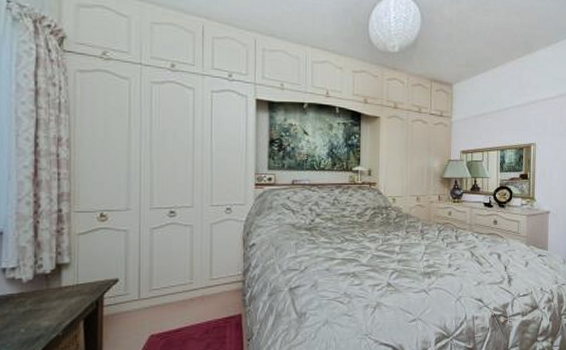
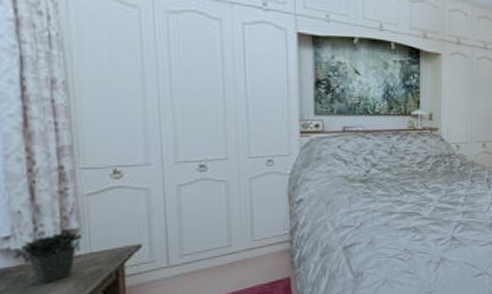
potted plant: none [16,240,74,309] -> present [13,201,85,283]

